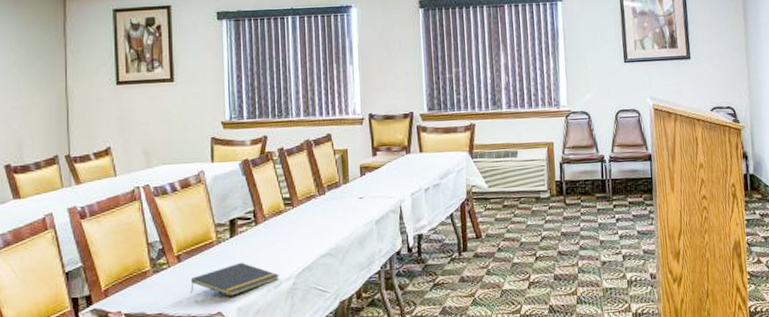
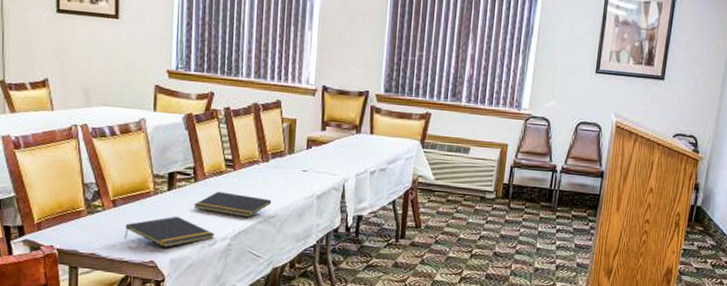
notepad: none [256,230,332,254] -> present [193,191,272,218]

